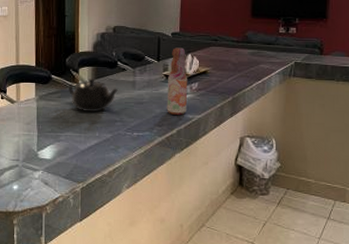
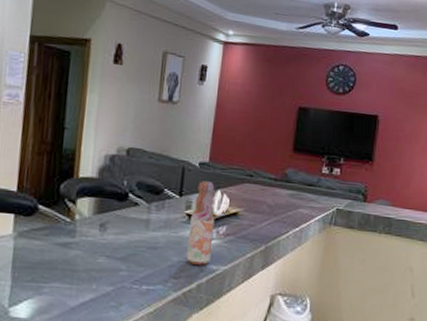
teapot: present [68,77,119,113] -> none [59,211,128,258]

